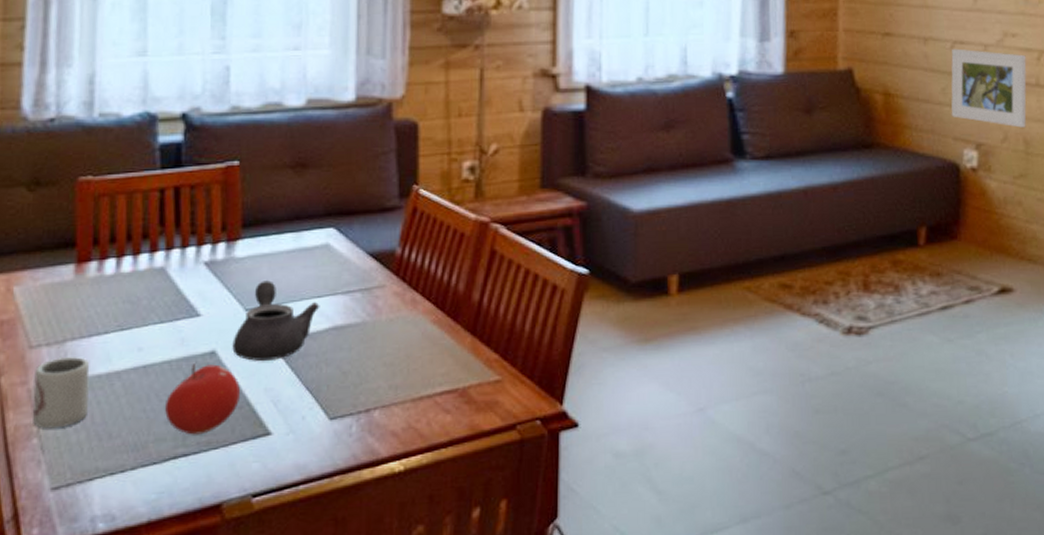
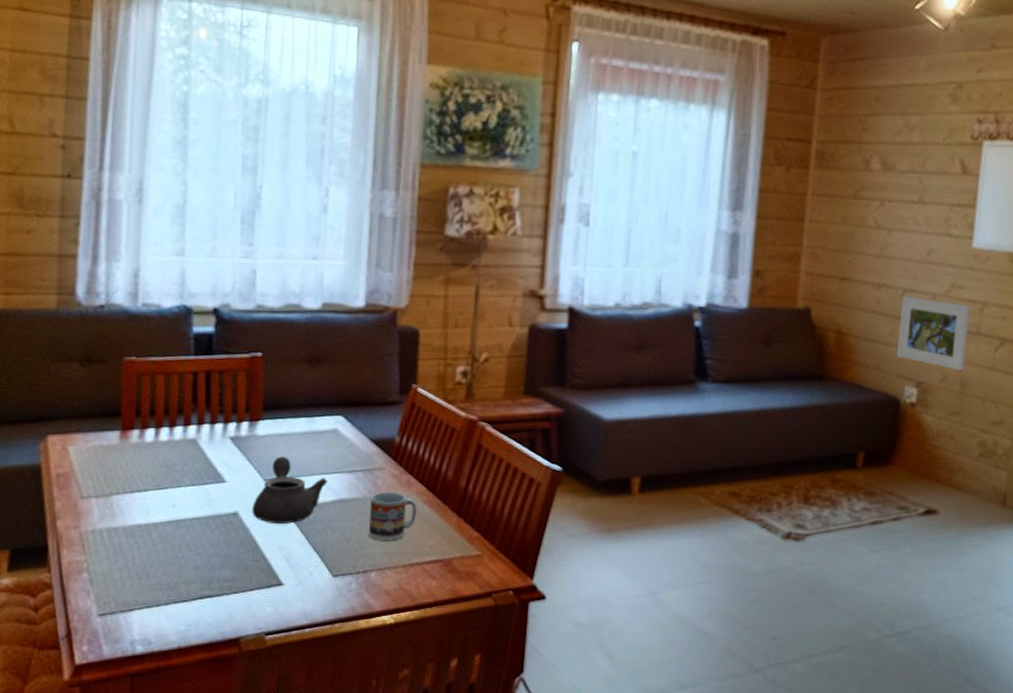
cup: present [33,357,90,429] -> none [84,508,132,566]
fruit: present [165,364,240,435] -> none [194,522,258,581]
cup: none [369,312,425,372] -> present [369,491,417,540]

